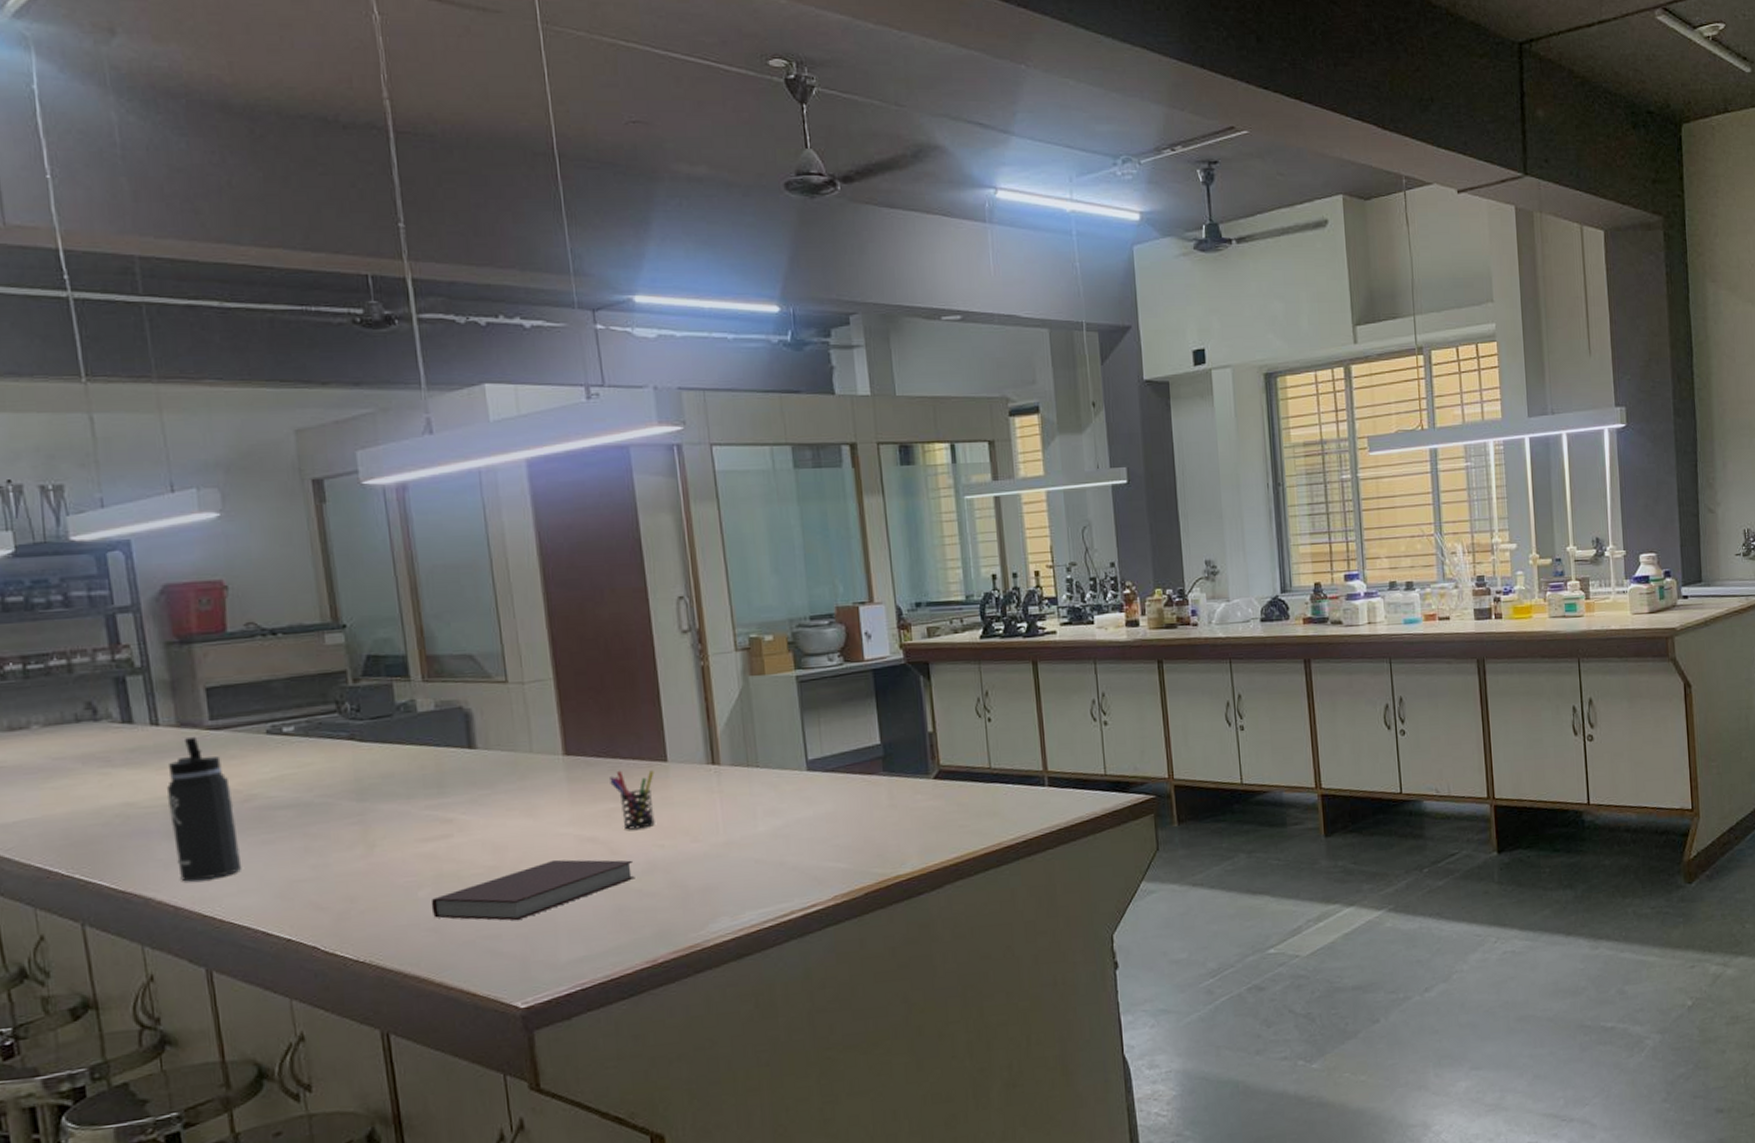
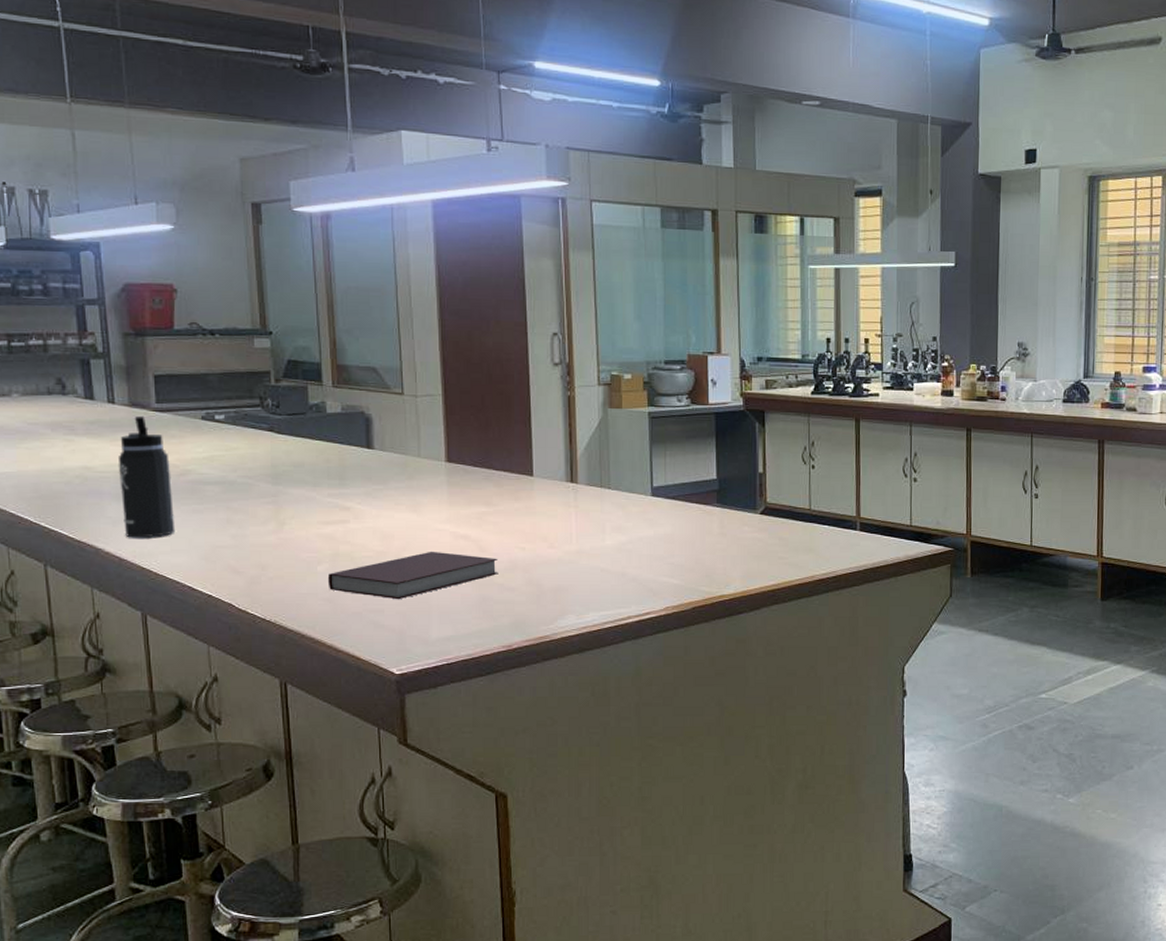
pen holder: present [610,770,655,830] -> none [483,479,521,532]

